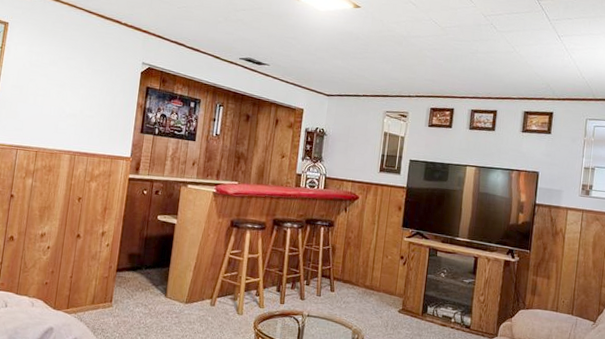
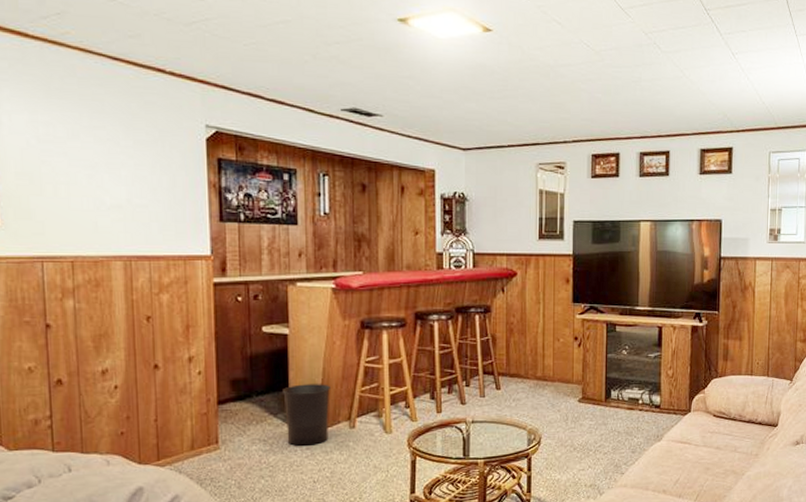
waste bin: none [162,264,201,315] -> present [283,384,330,446]

